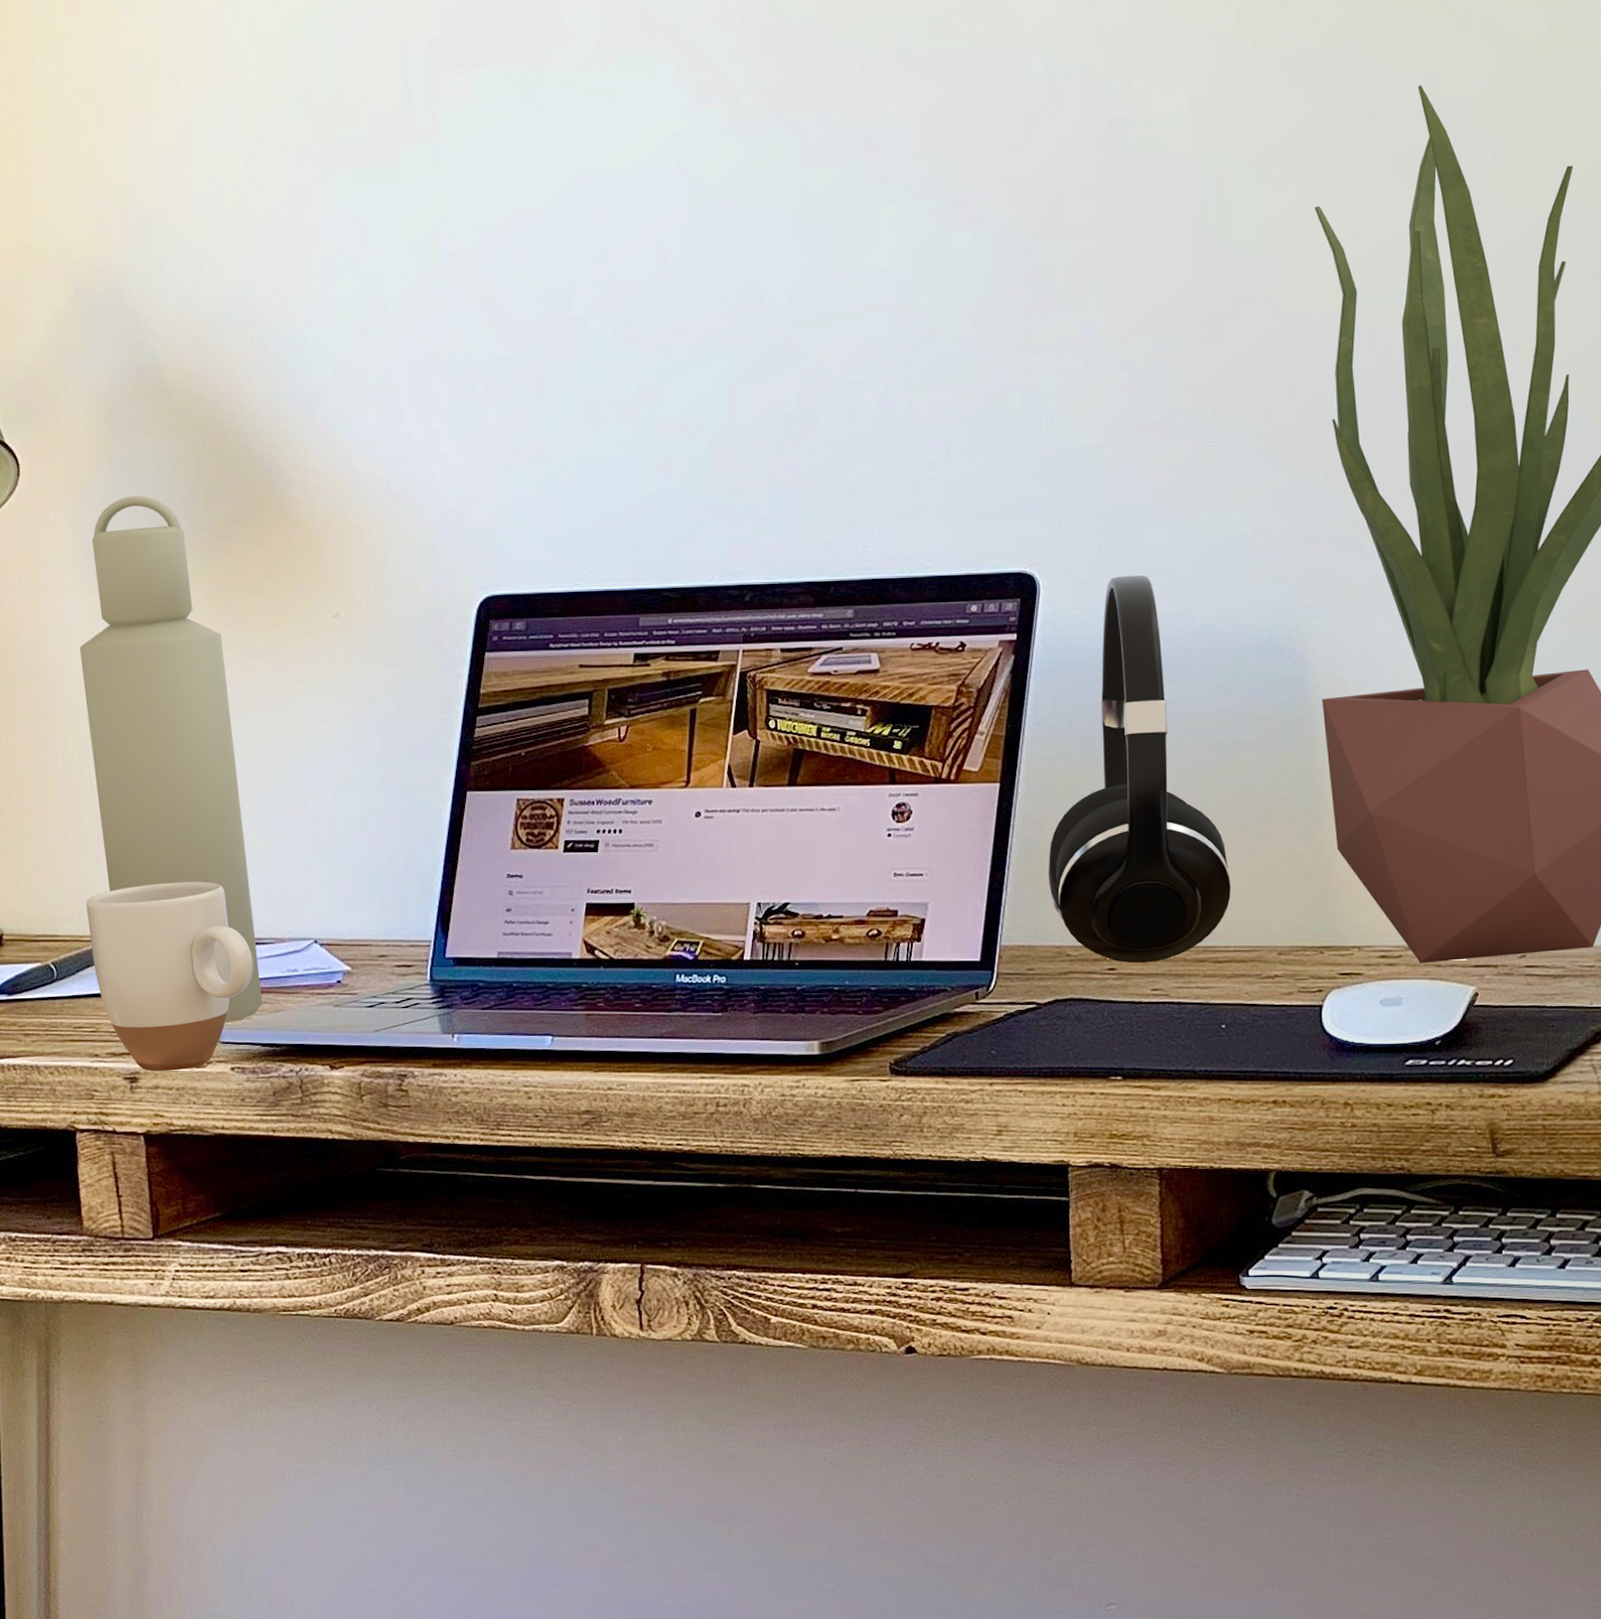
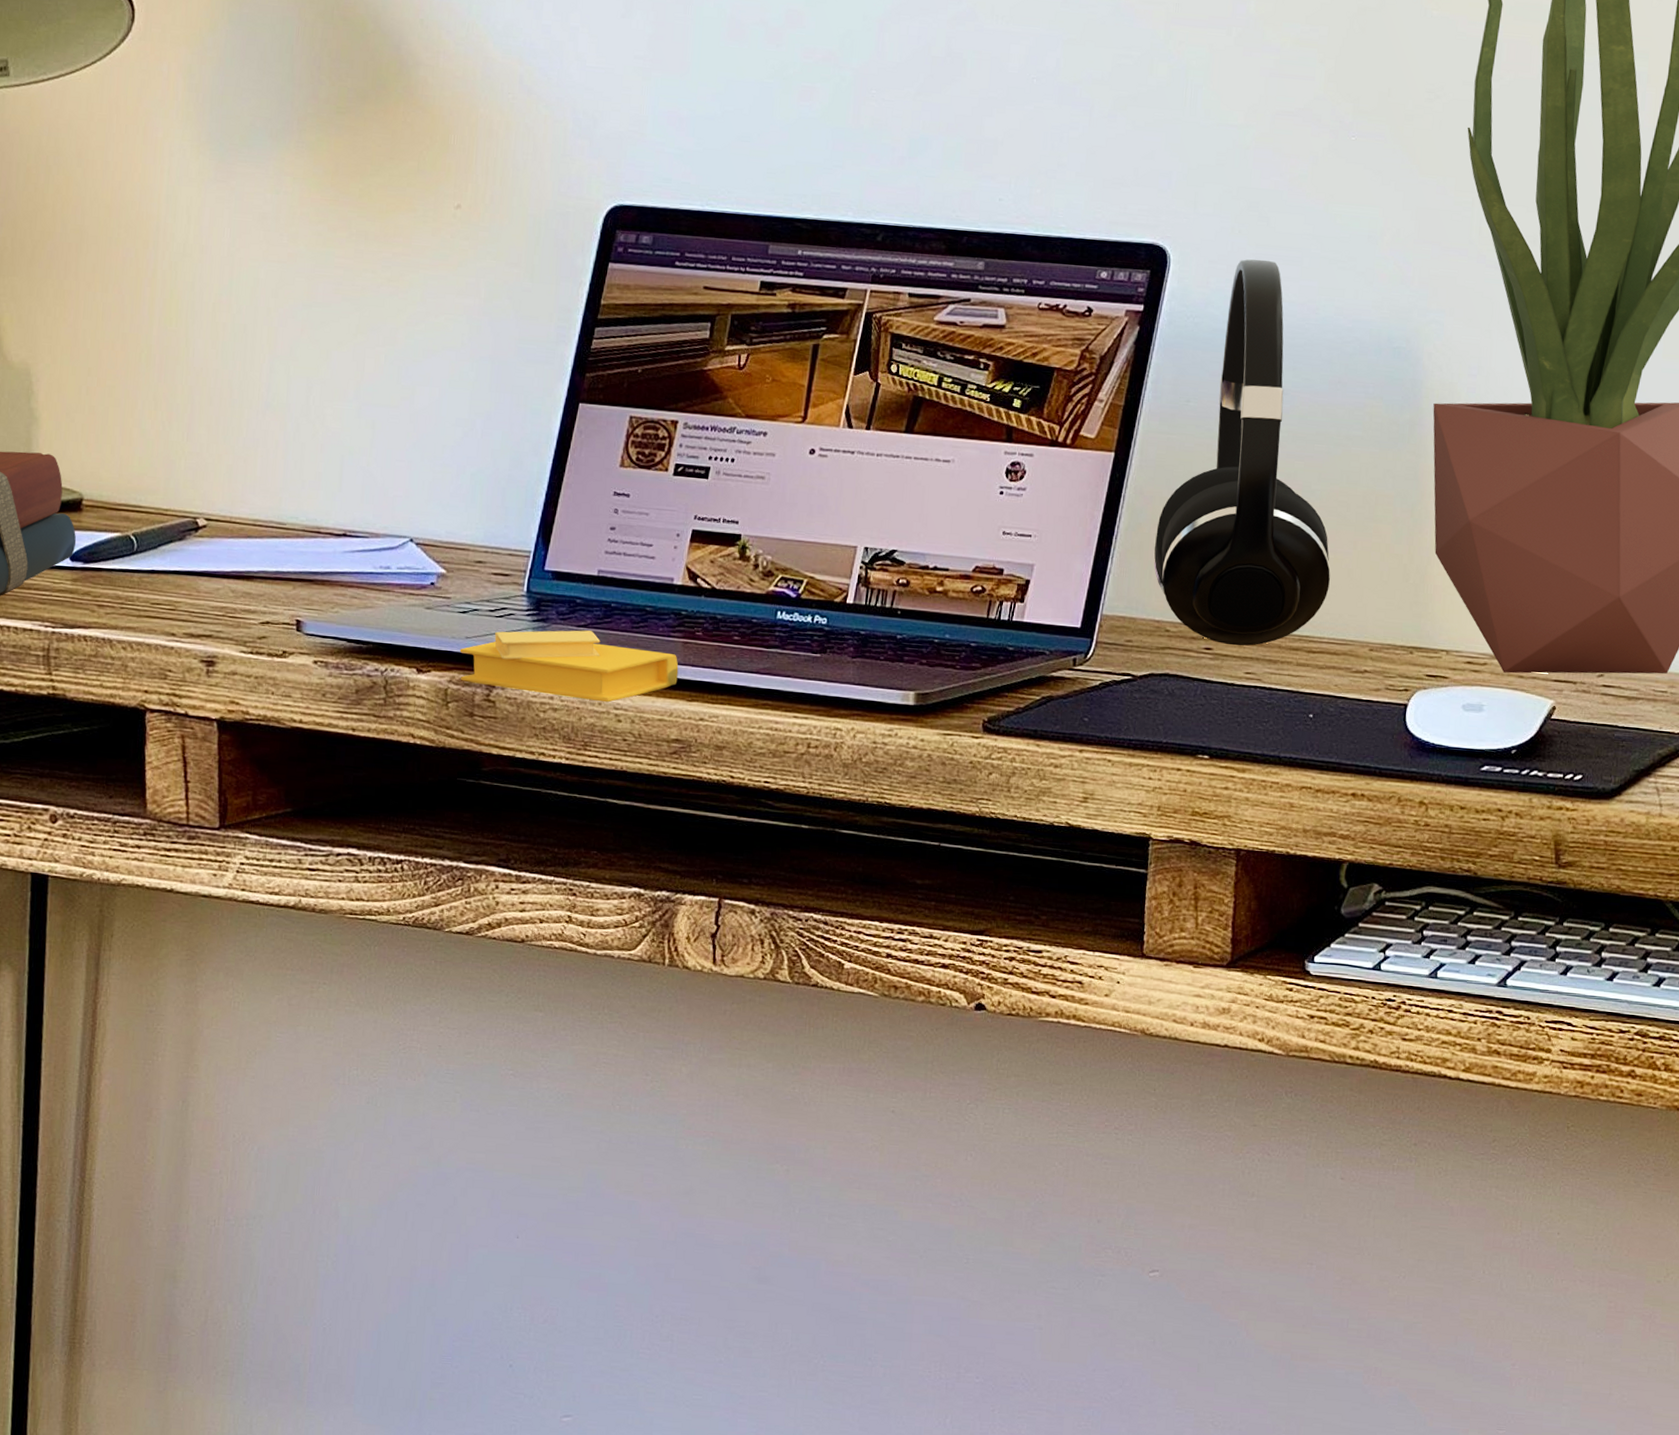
bottle: present [79,495,263,1023] -> none [185,57,352,615]
mug: present [86,882,253,1071] -> none [173,463,345,659]
sticky notes: none [370,1012,584,1081] -> present [459,630,679,703]

